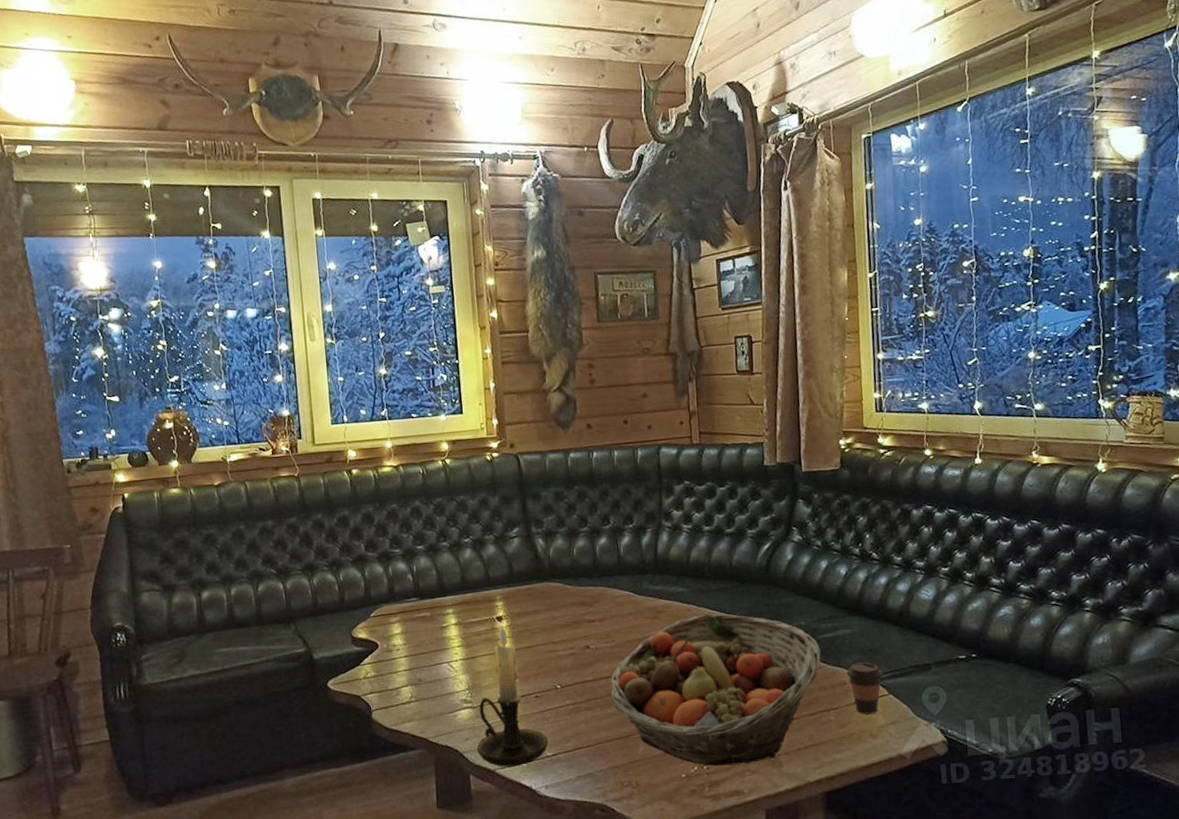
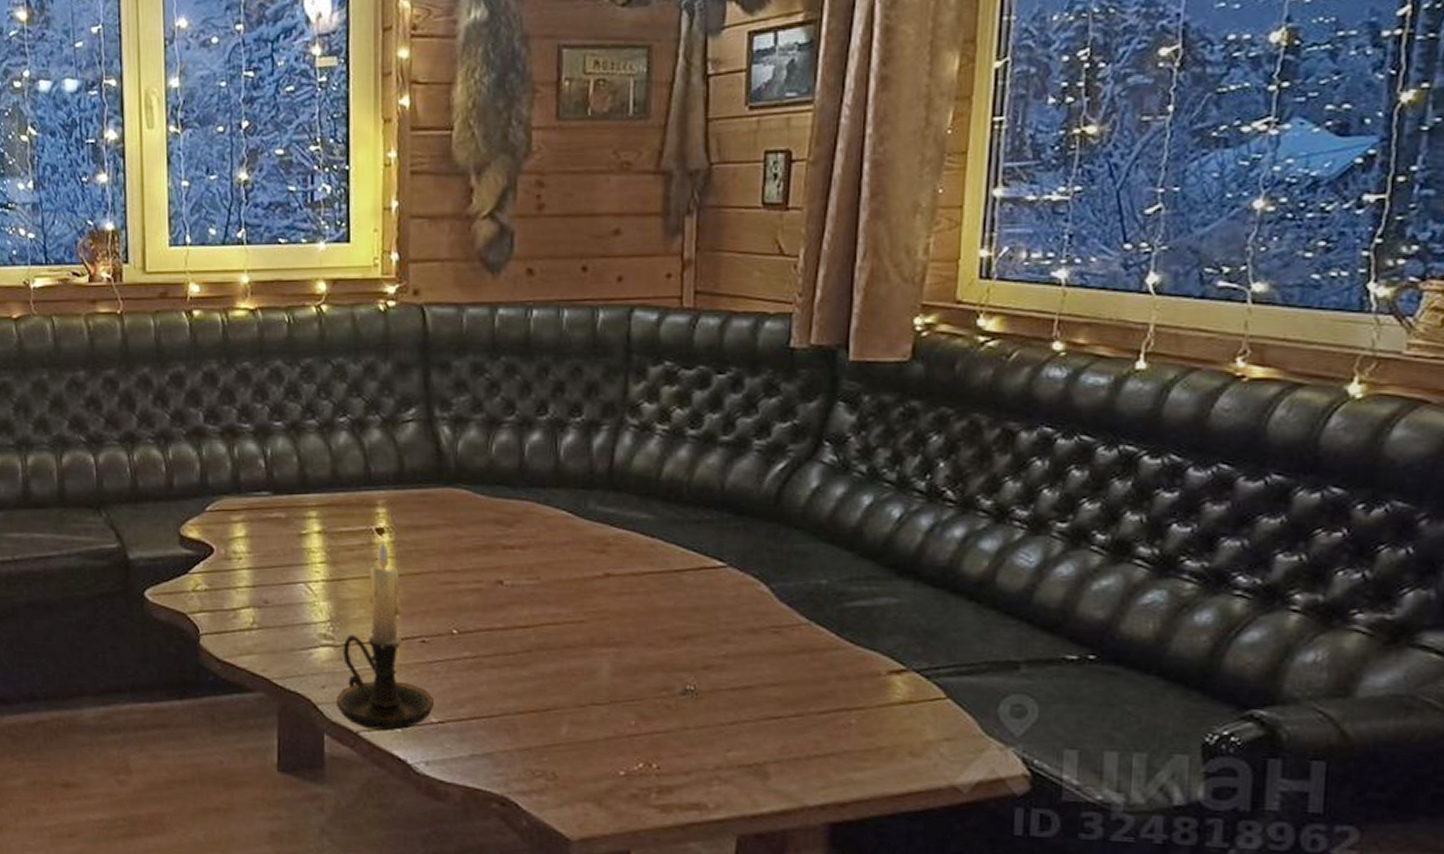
fruit basket: present [610,613,821,767] -> none [527,554,847,769]
coffee cup: present [846,662,883,715] -> none [883,648,941,723]

